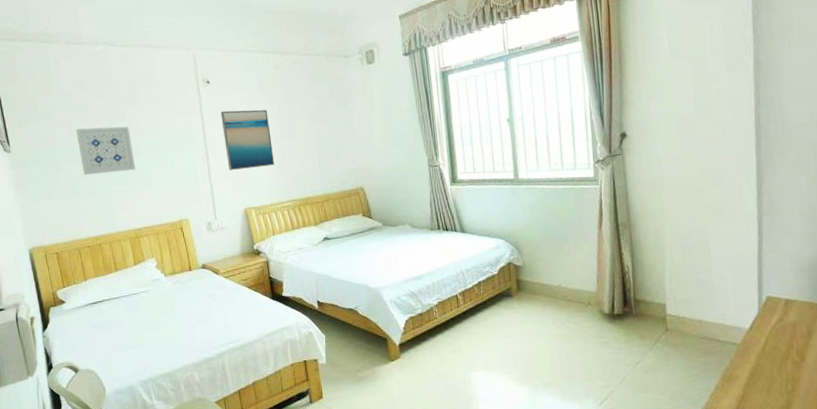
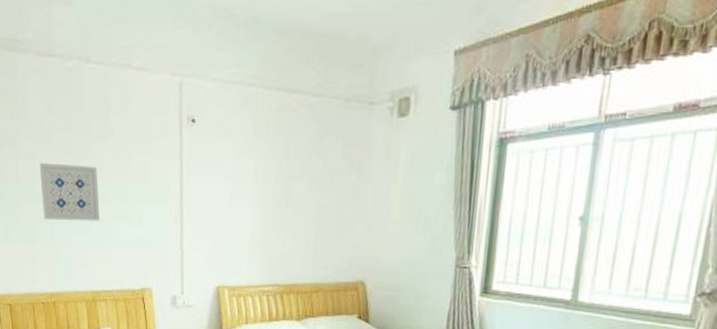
wall art: present [220,109,275,170] -> none [203,160,261,238]

